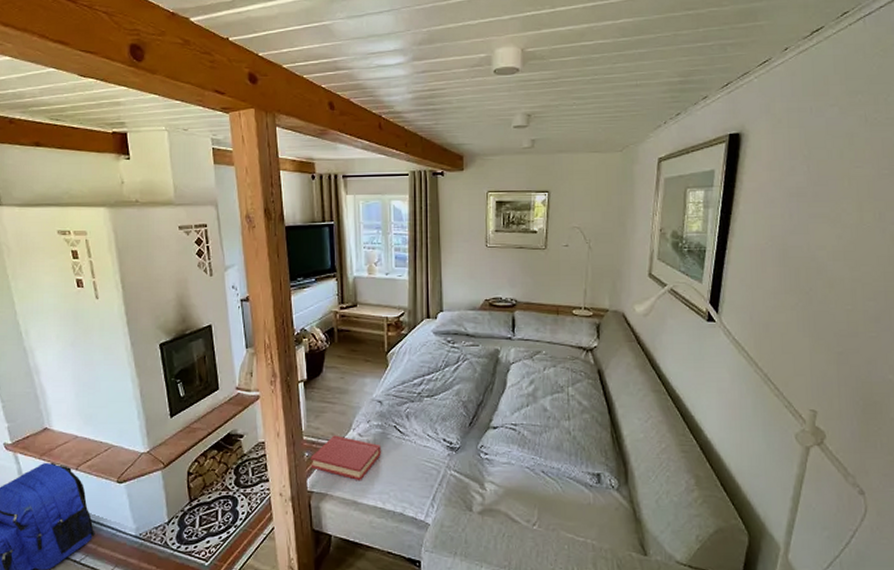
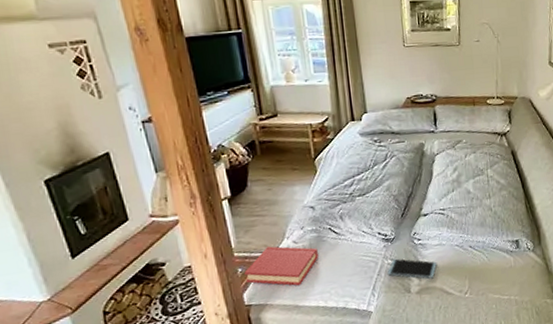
smartphone: none [448,470,504,499] -> present [387,258,437,279]

